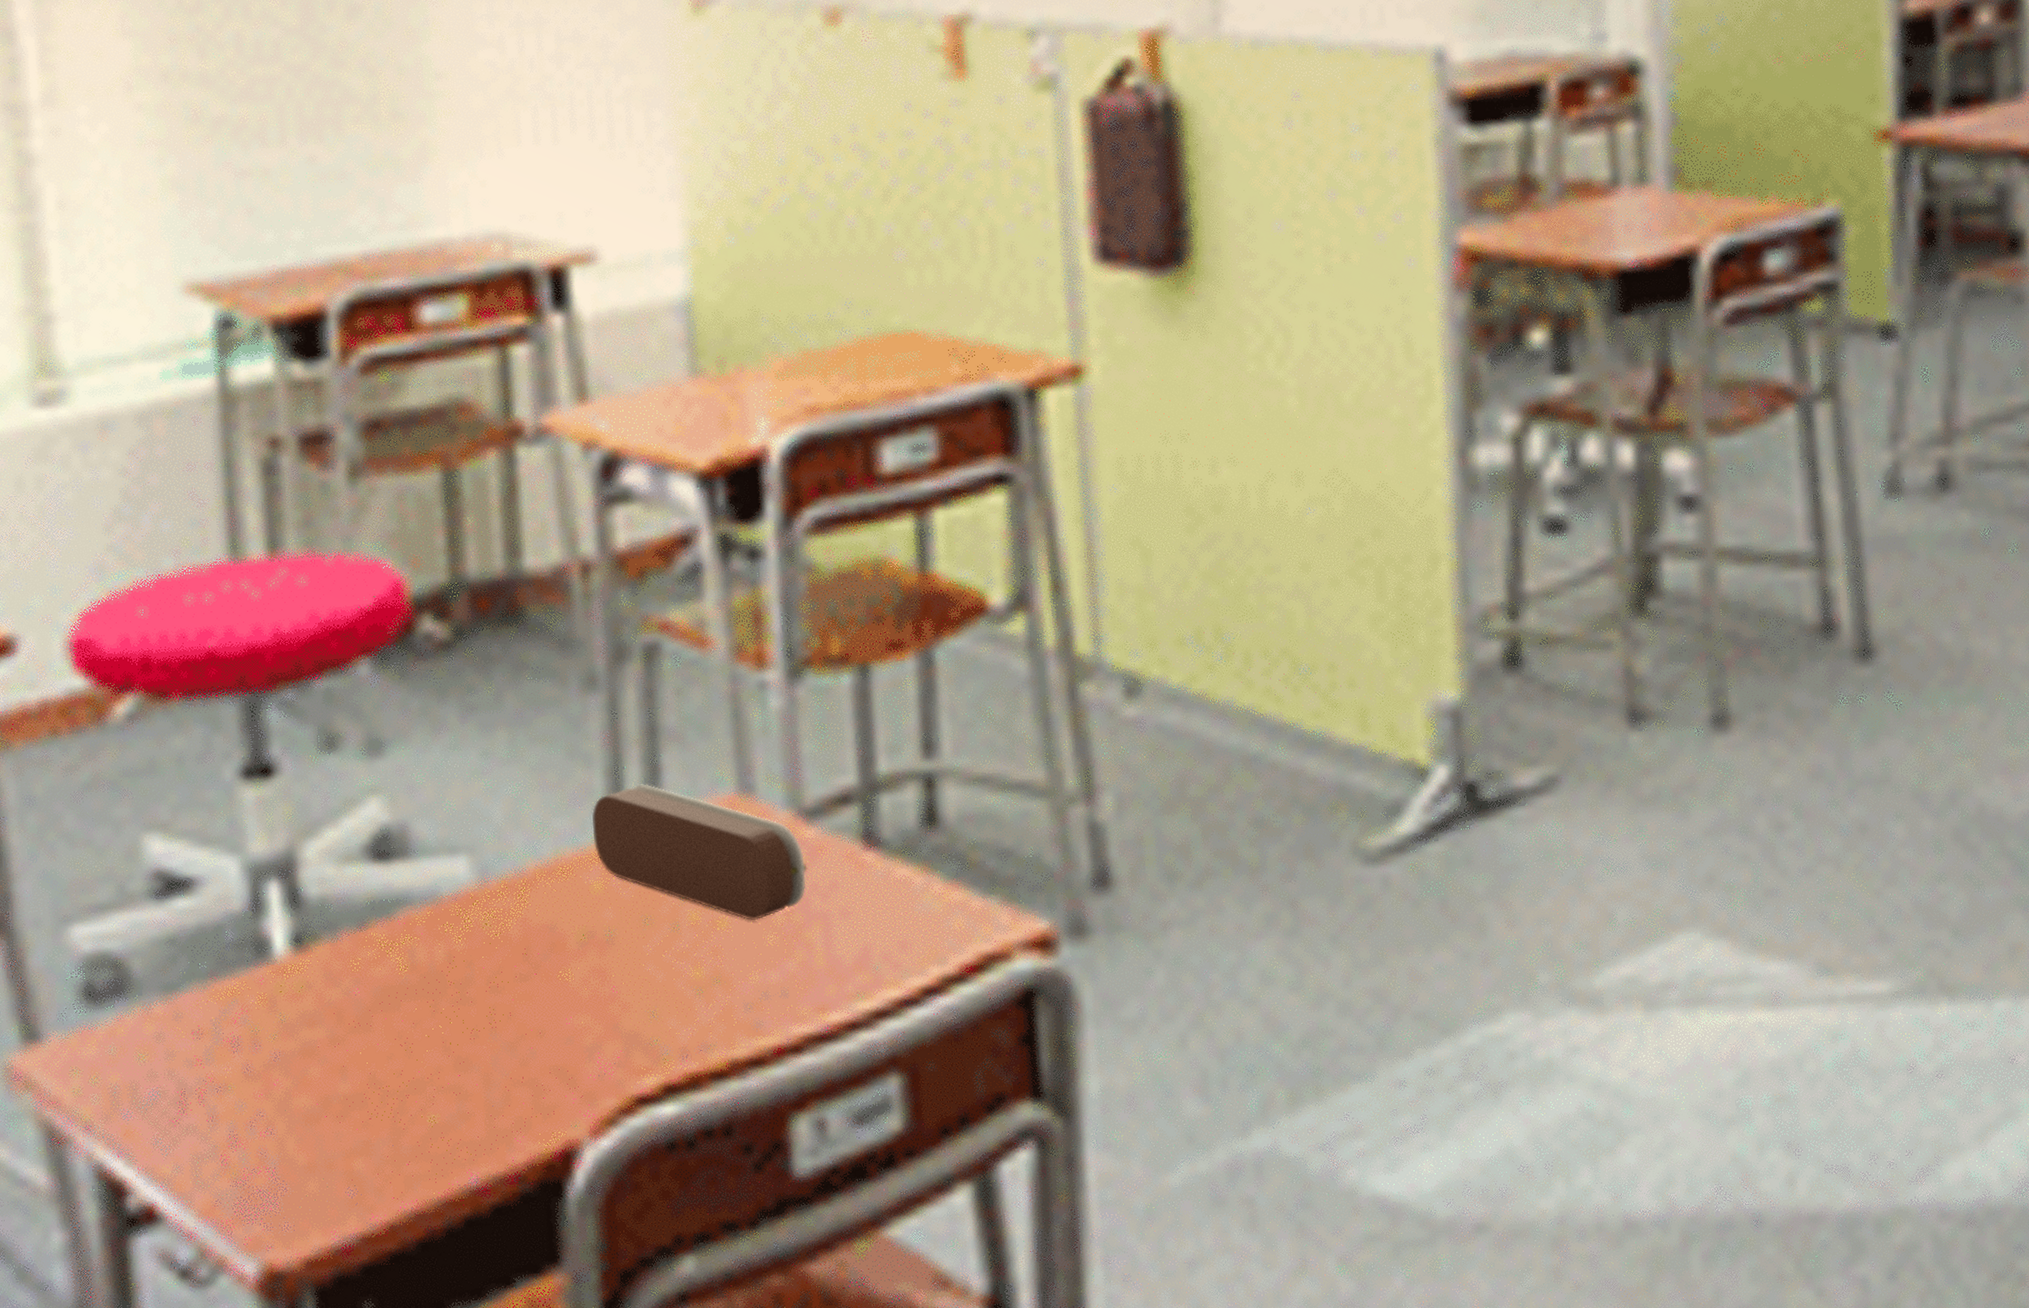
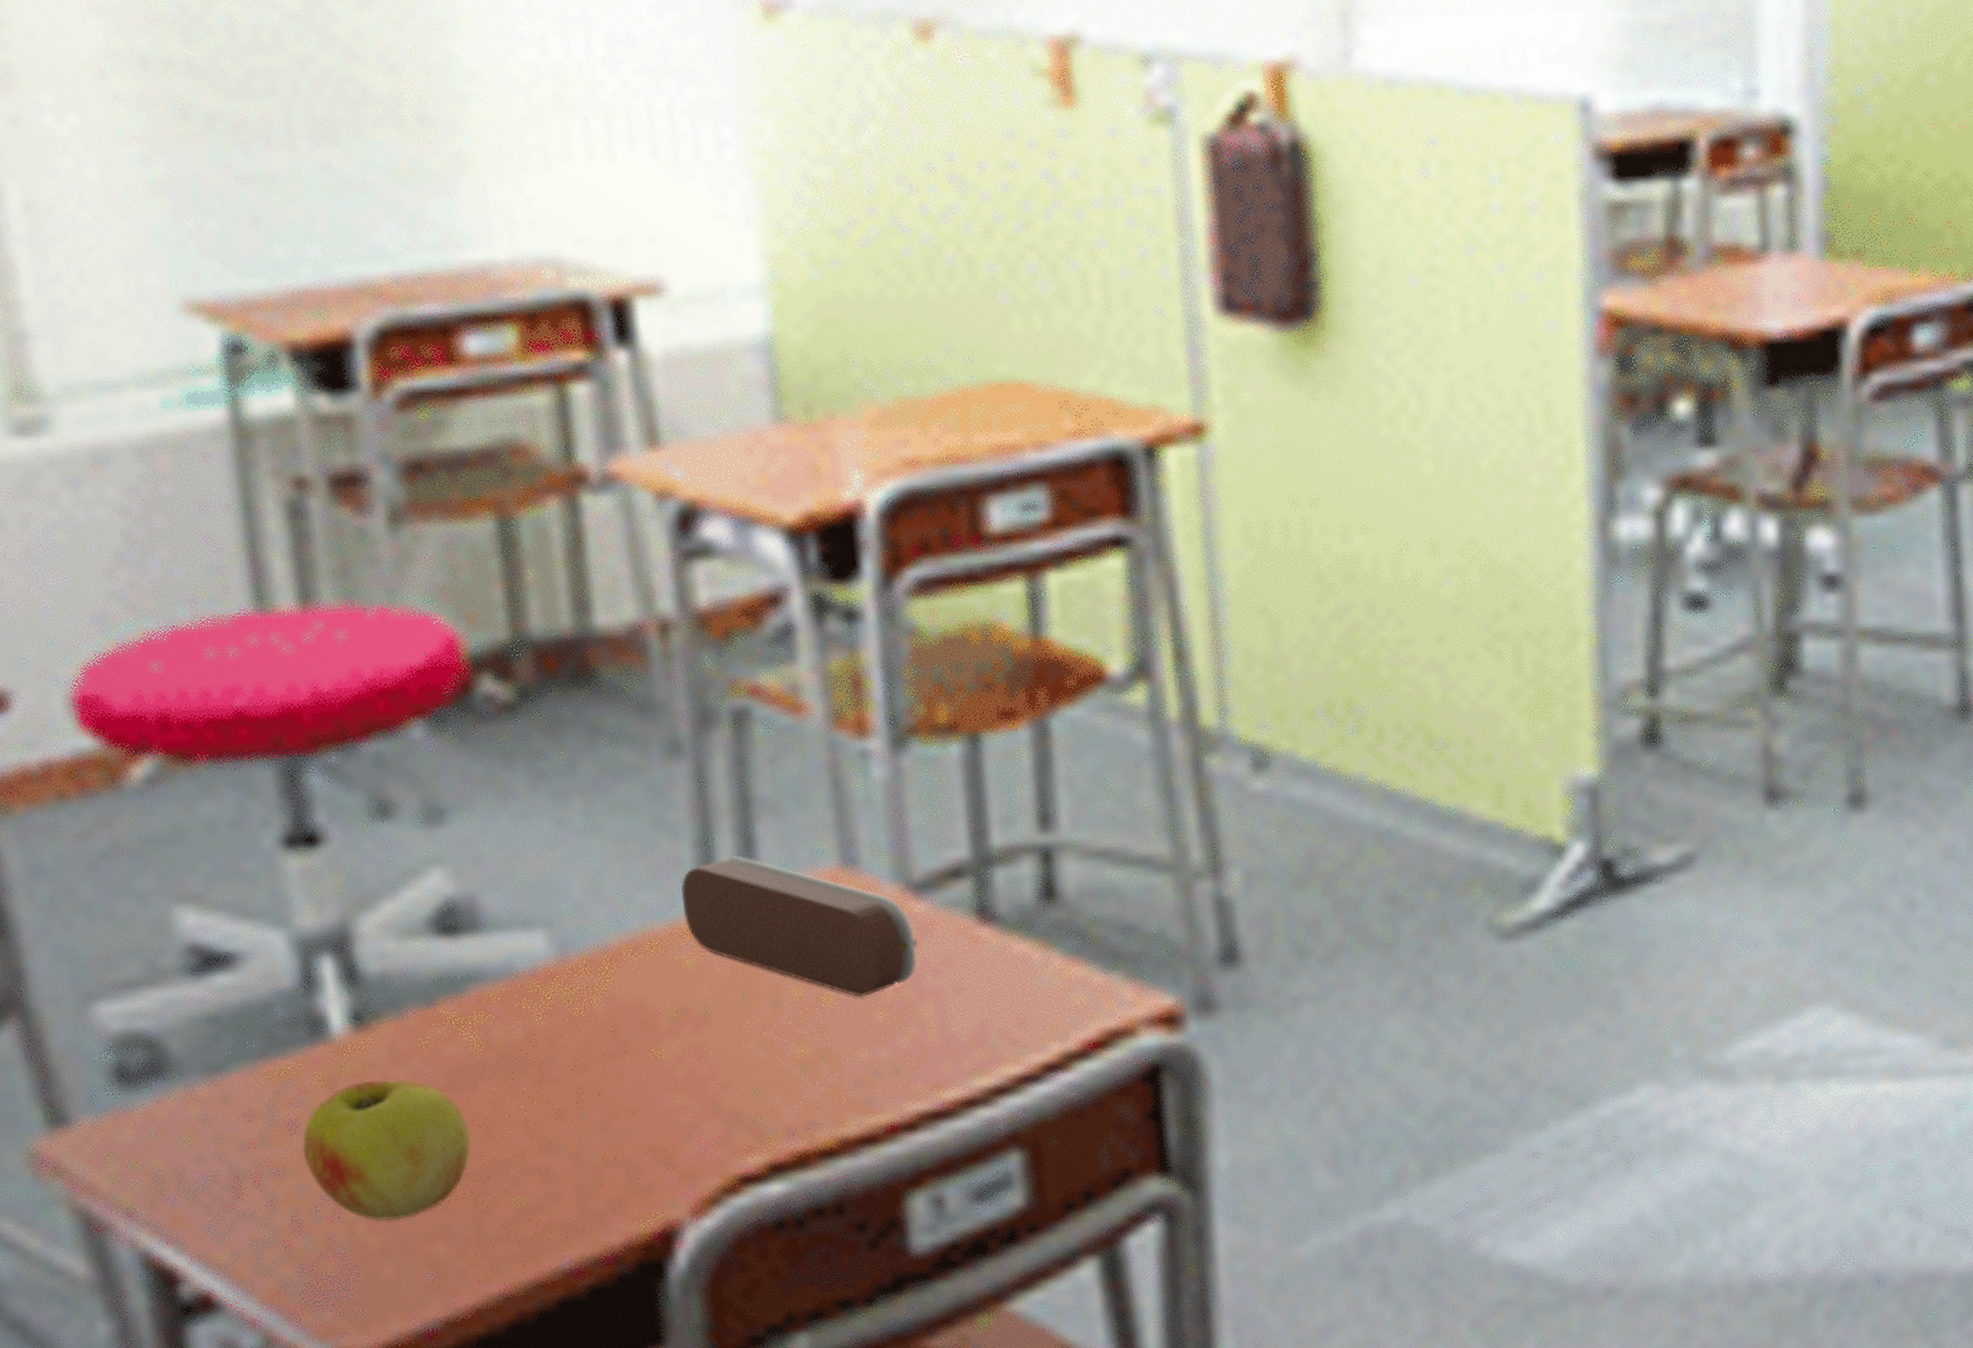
apple: none [243,999,393,1137] -> present [302,1079,471,1221]

